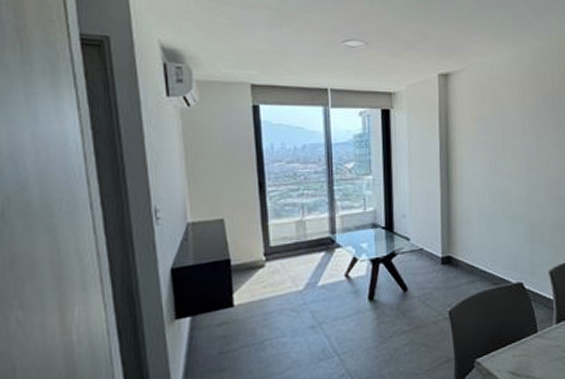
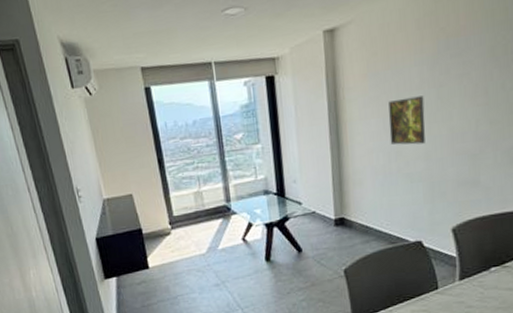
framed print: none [494,144,527,188] -> present [388,96,426,145]

